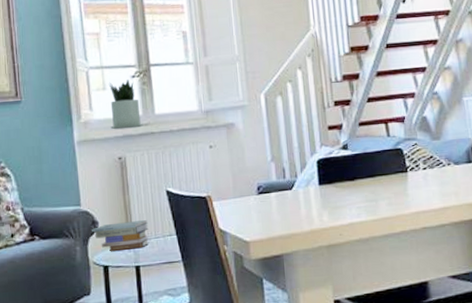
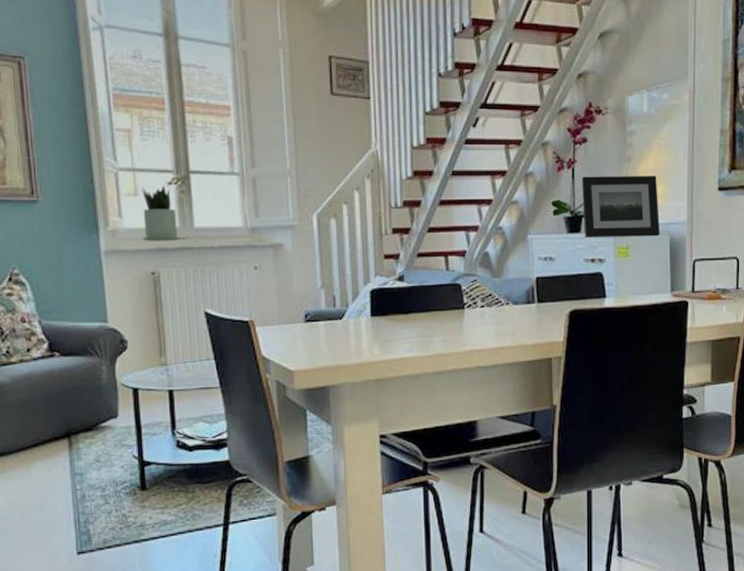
books: present [92,220,149,252] -> none [120,342,184,374]

